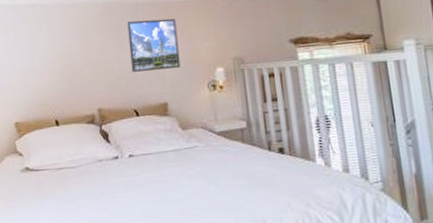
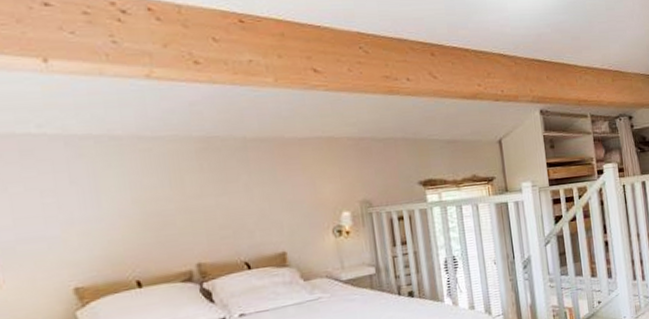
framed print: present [127,18,181,72] -> none [233,157,301,219]

